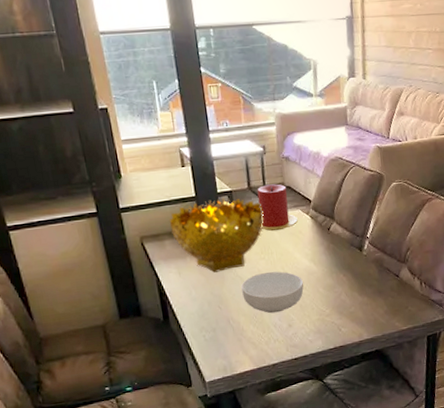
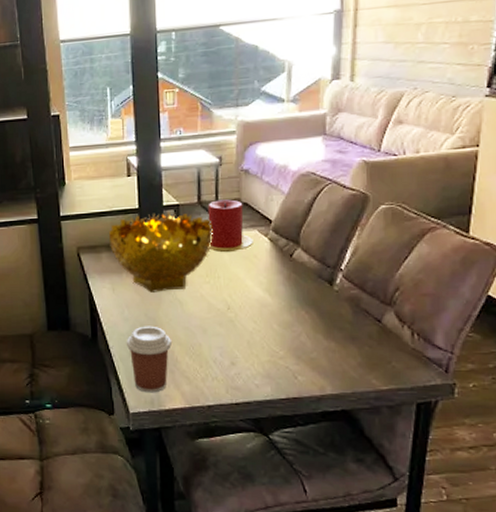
coffee cup: none [196,302,237,362] -> present [126,326,172,393]
cereal bowl: present [241,271,304,314] -> none [180,298,254,347]

